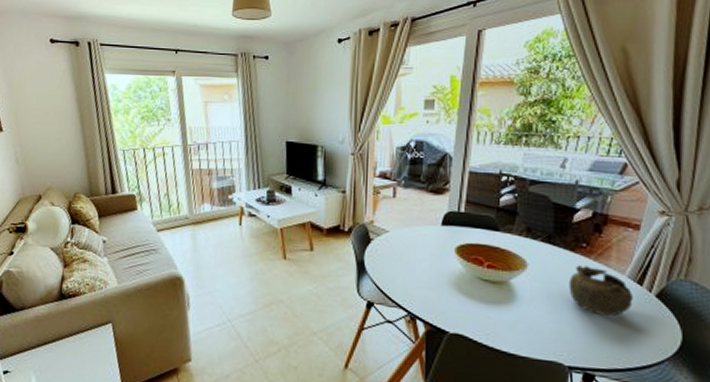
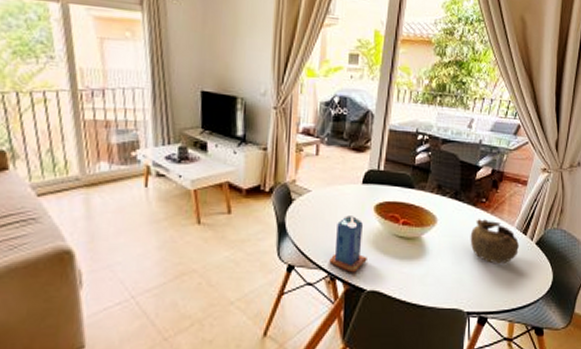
candle: none [409,256,449,314] -> present [329,215,367,273]

